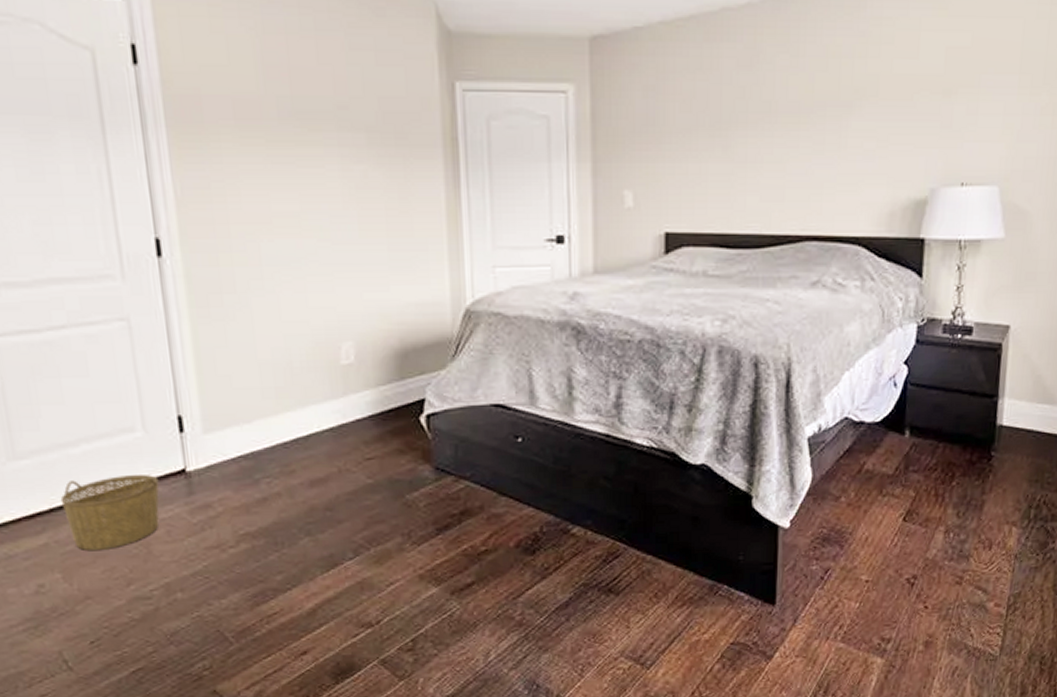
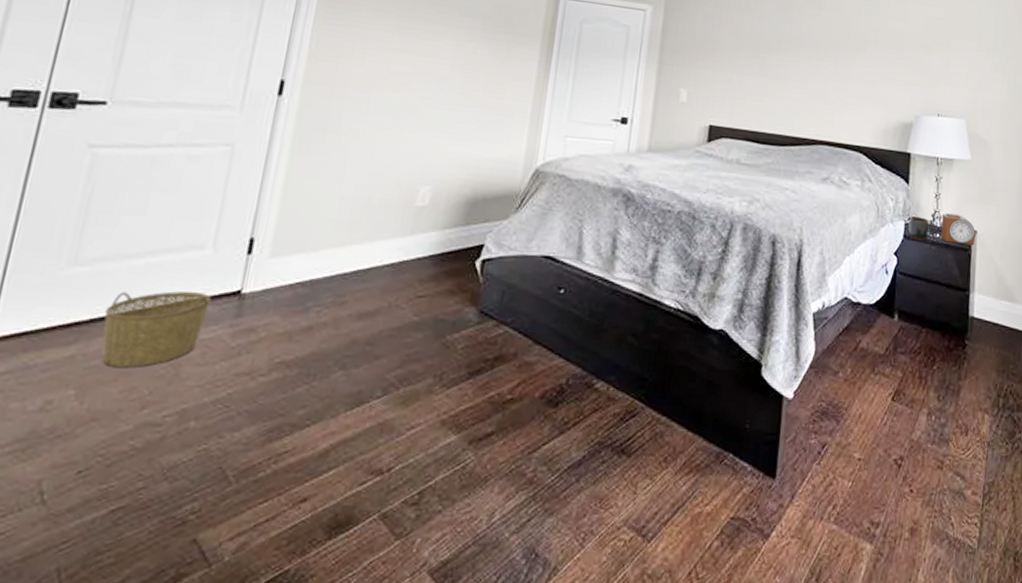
mug: none [921,316,955,344] -> present [908,216,934,241]
alarm clock: none [962,308,1008,344] -> present [940,213,975,246]

